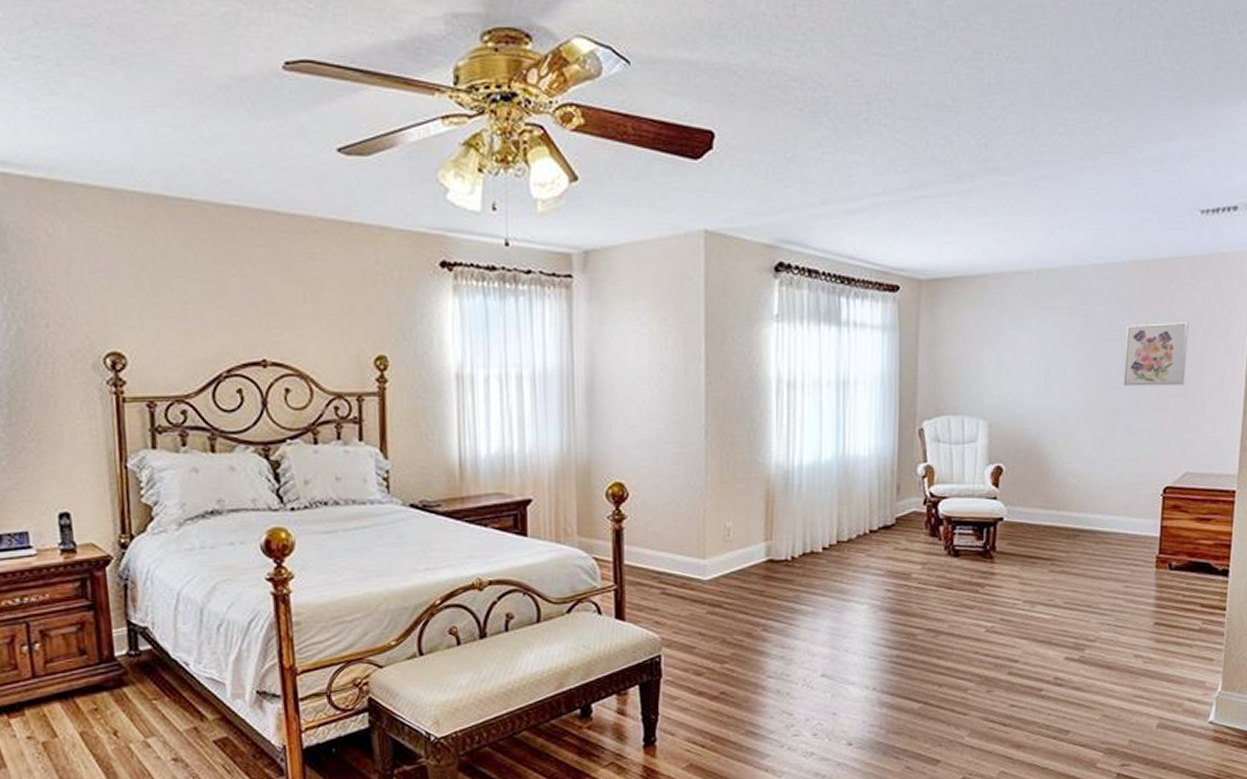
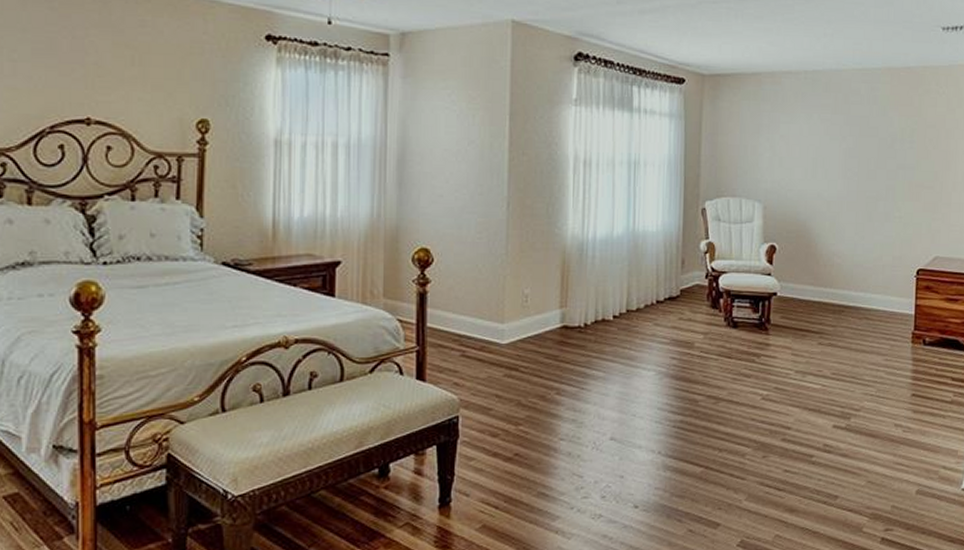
wall art: present [1123,322,1189,387] -> none [880,122,935,178]

